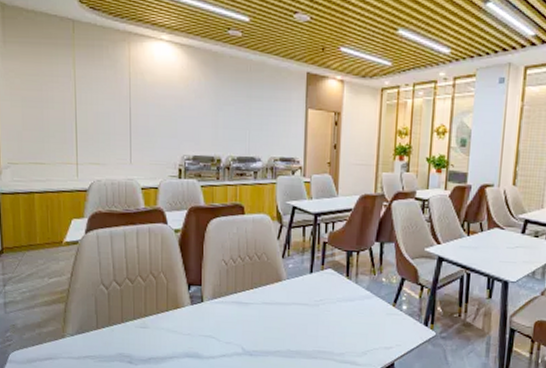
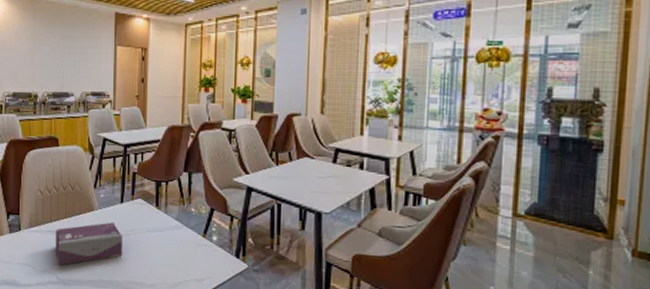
tissue box: none [241,292,312,337] -> present [55,222,124,266]

